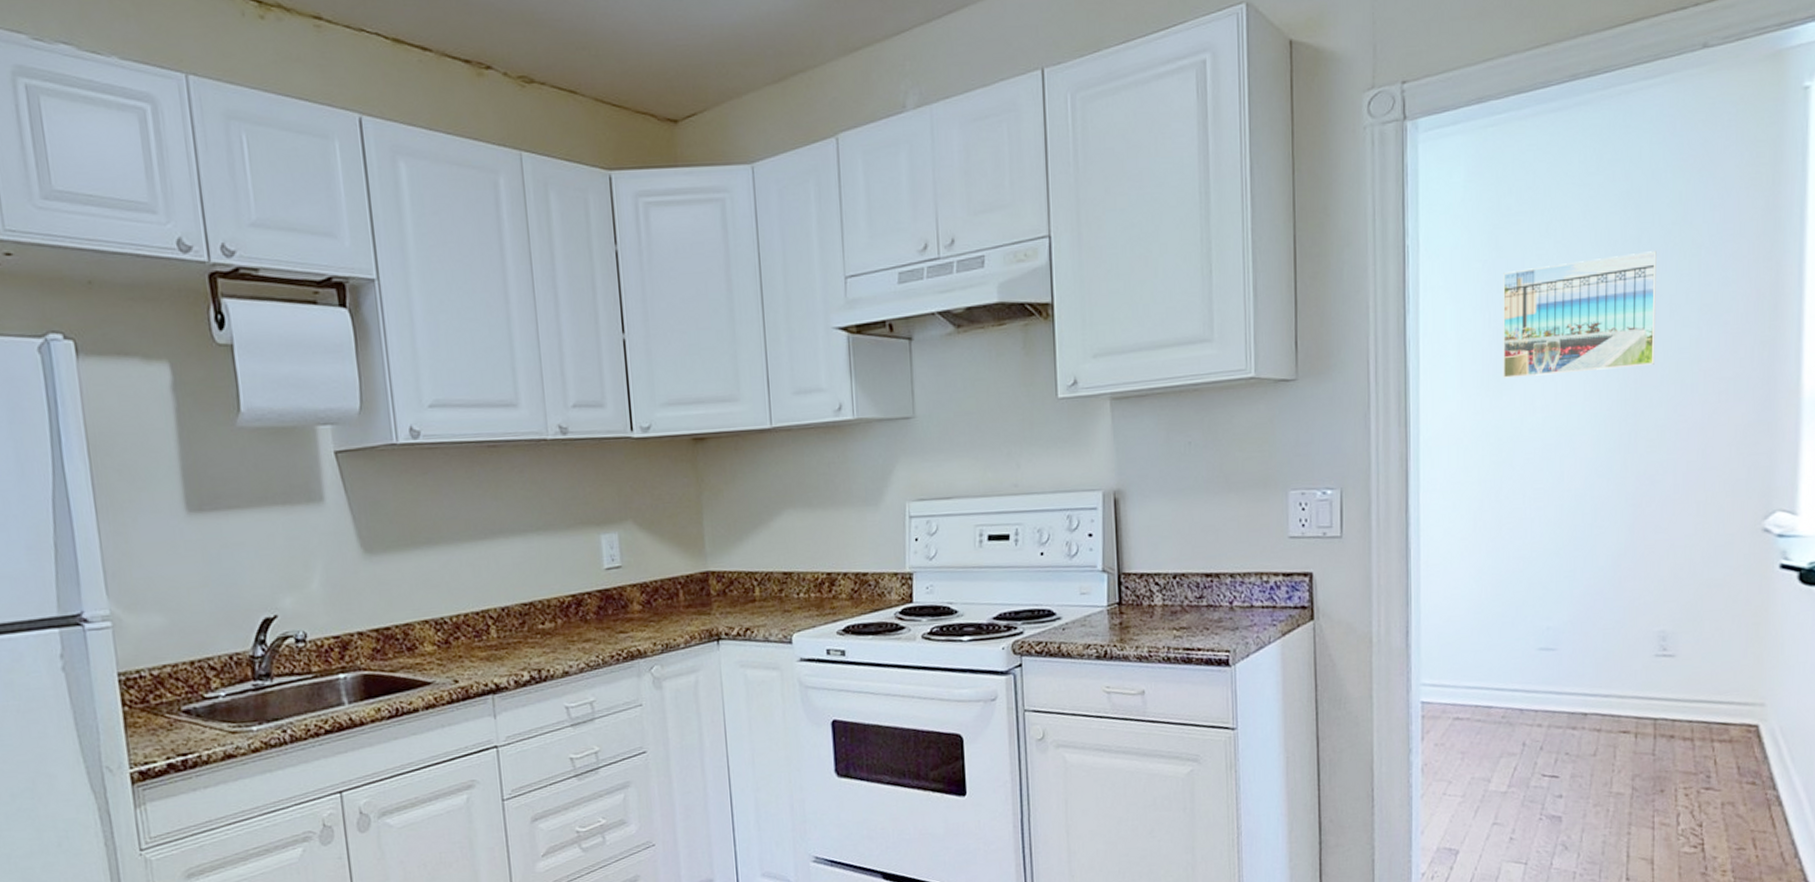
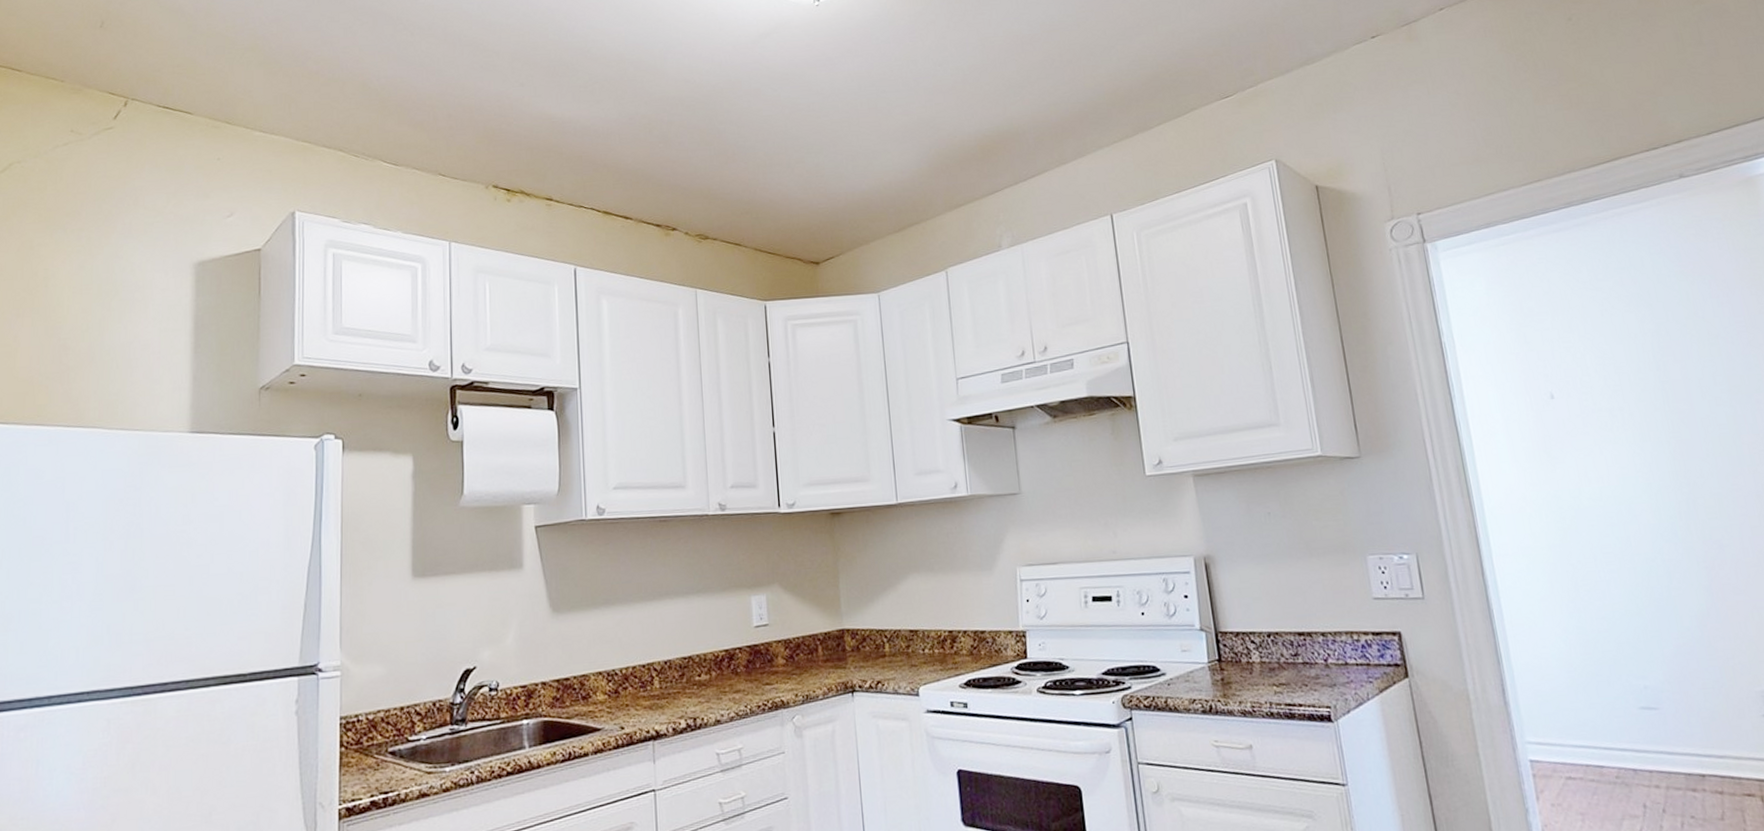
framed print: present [1503,251,1657,378] -> none [1536,342,1697,453]

